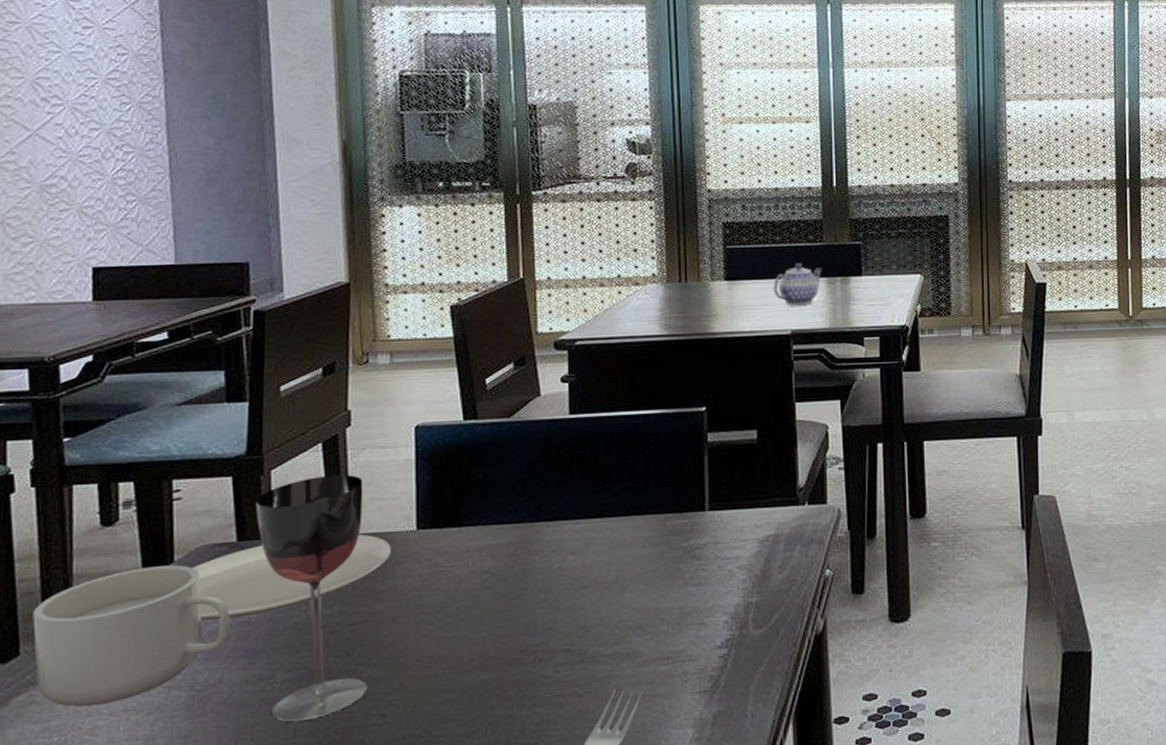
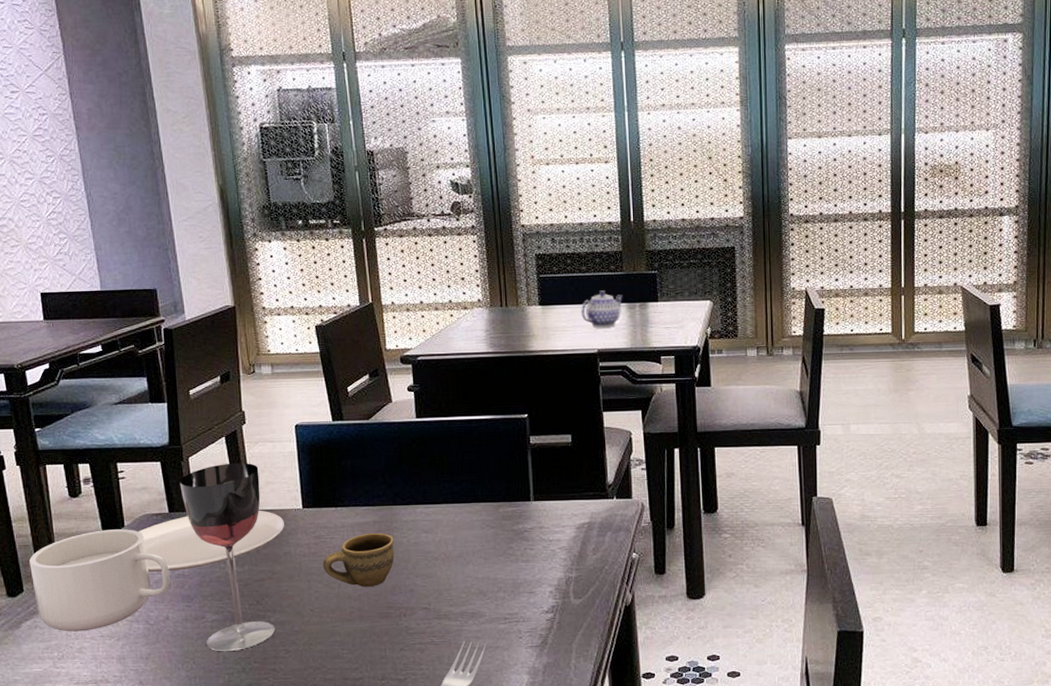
cup: none [437,557,532,627] -> present [322,532,395,587]

